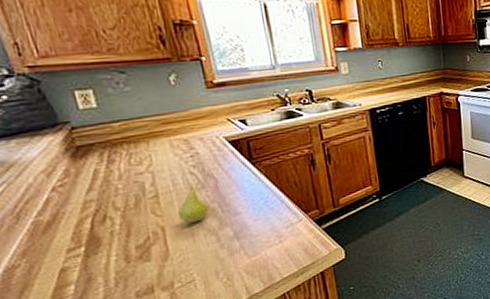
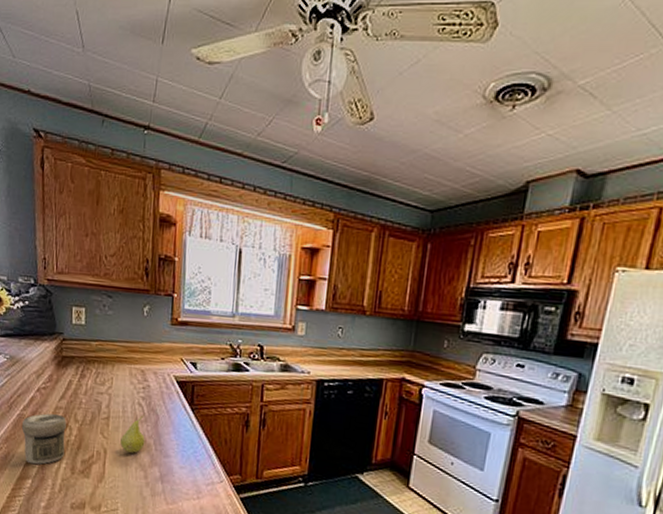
jar: none [40,208,111,270] -> present [21,413,66,465]

